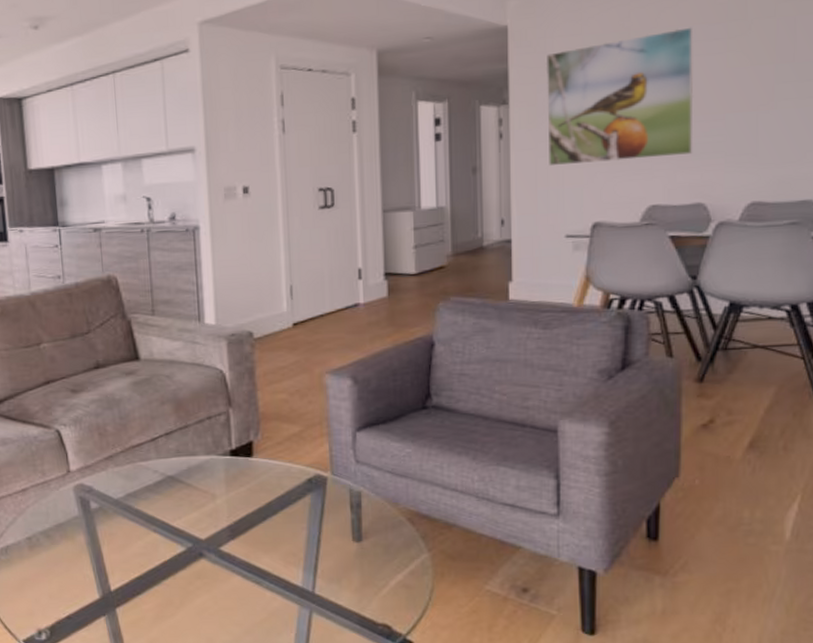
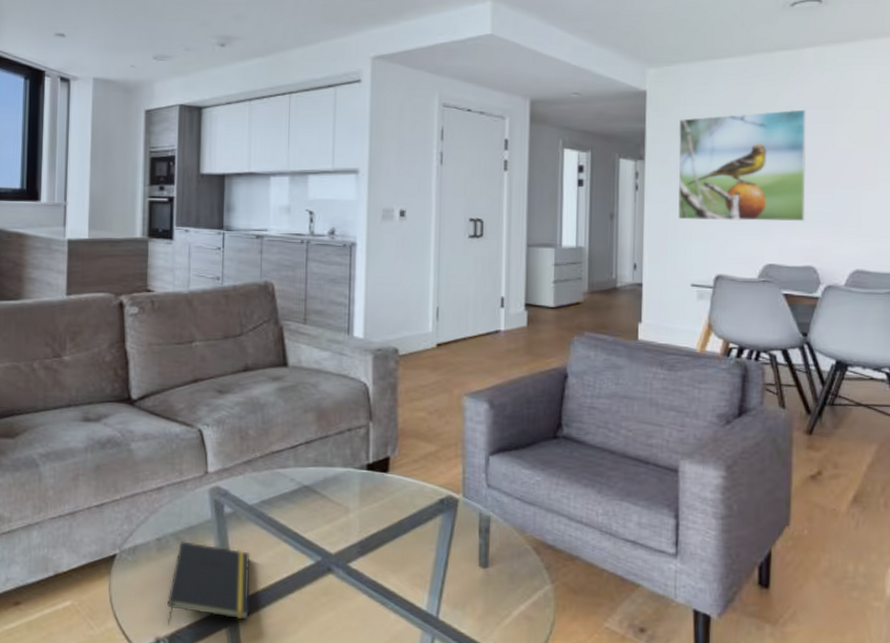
notepad: none [43,538,127,618] -> present [166,541,251,626]

